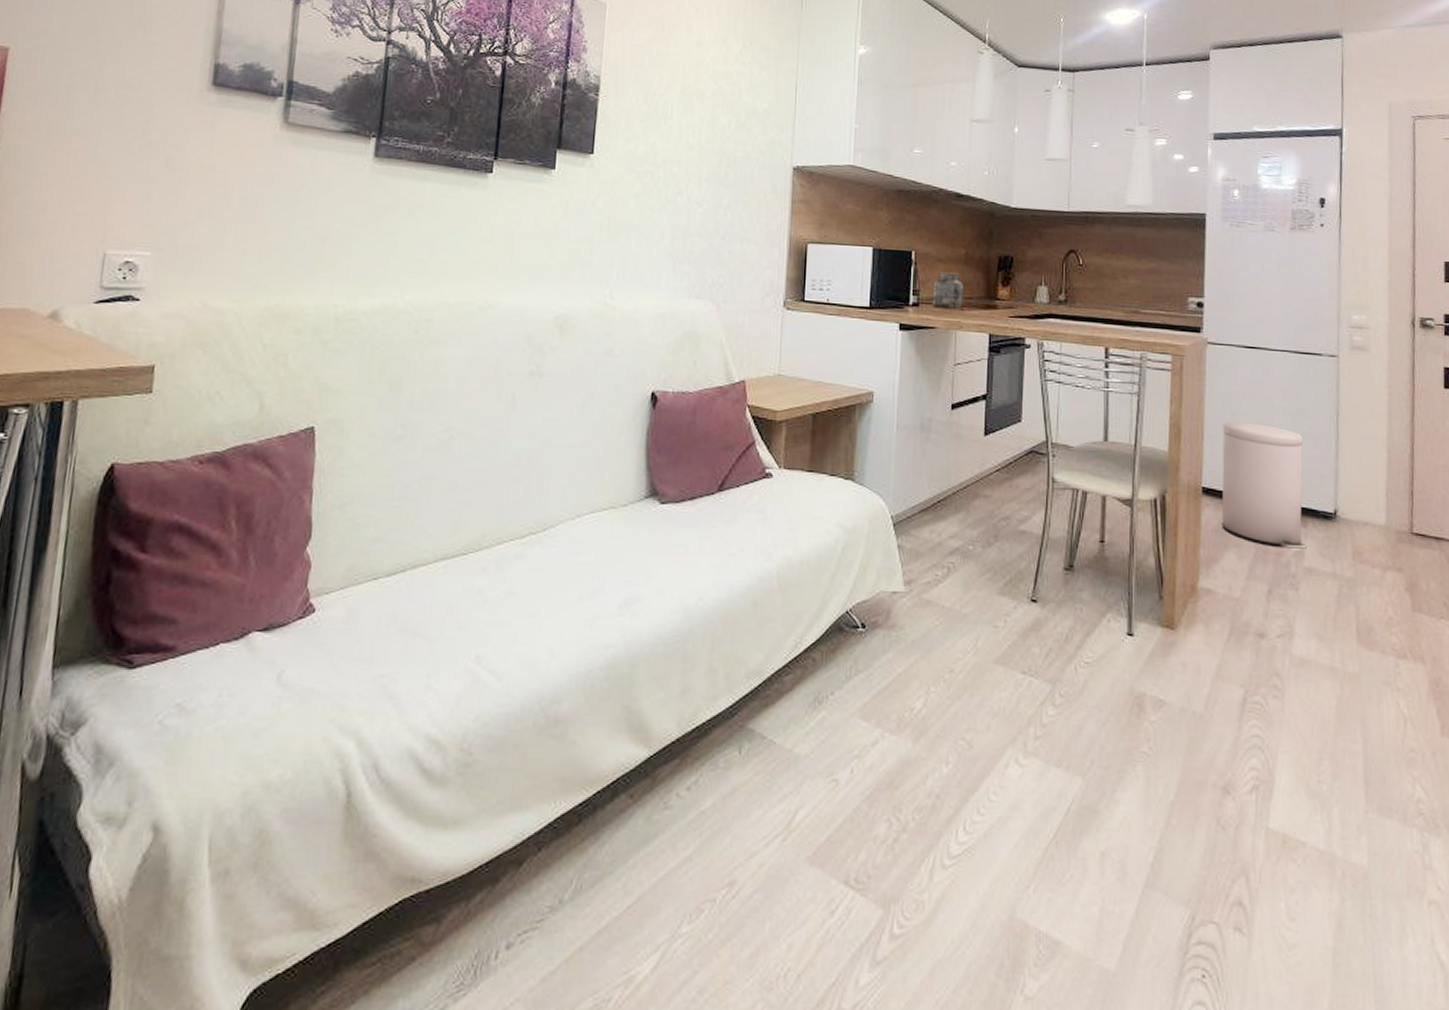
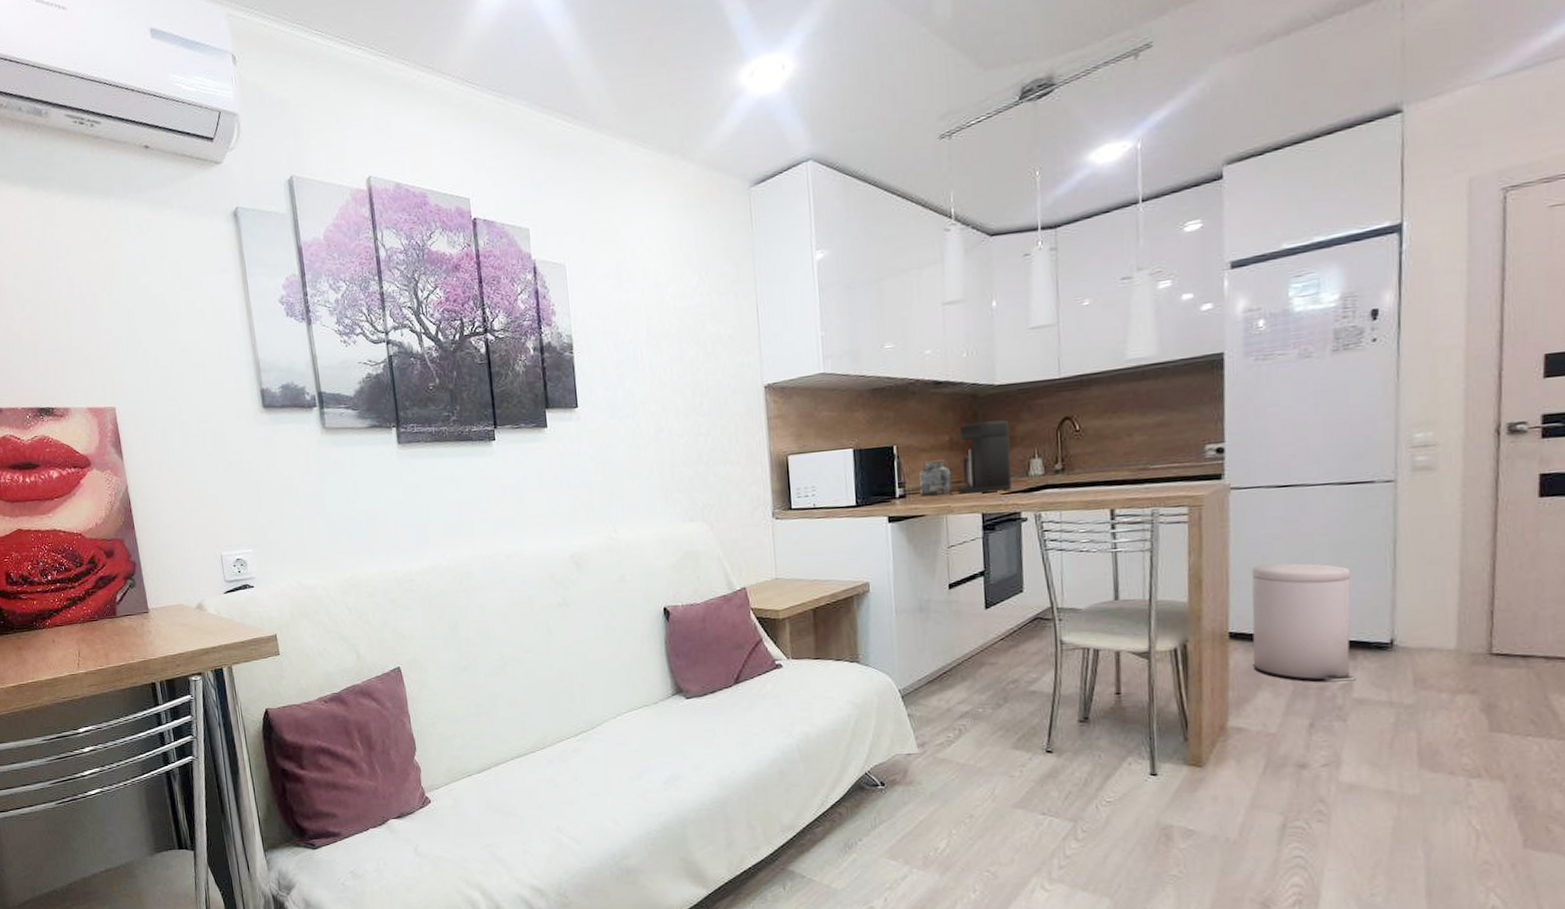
coffee maker: none [968,241,1020,315] -> present [957,420,1011,494]

